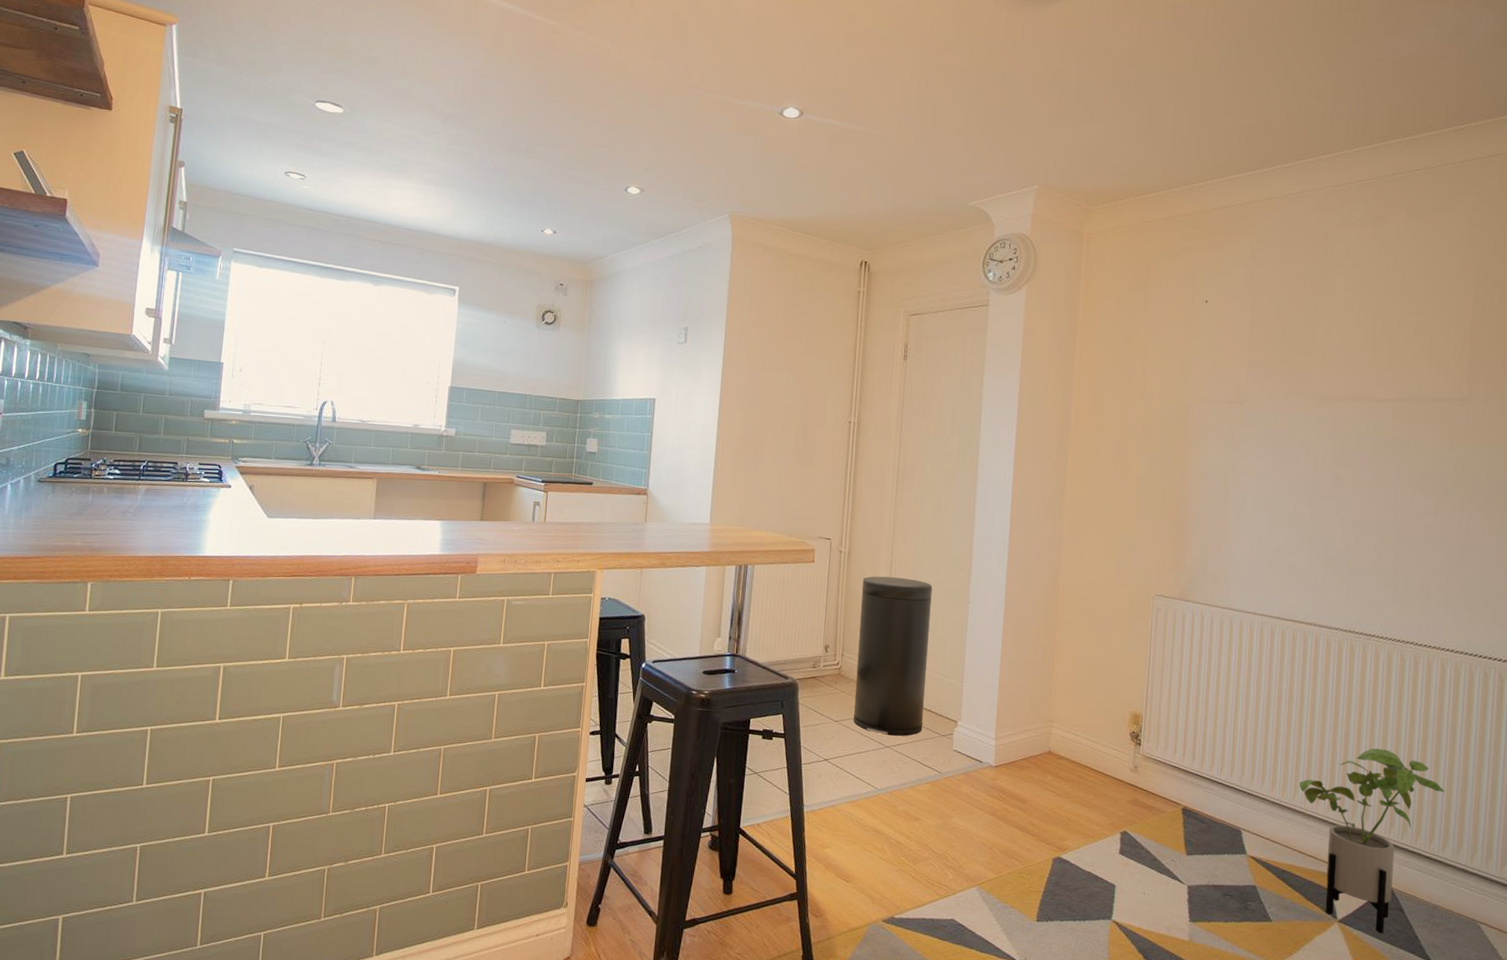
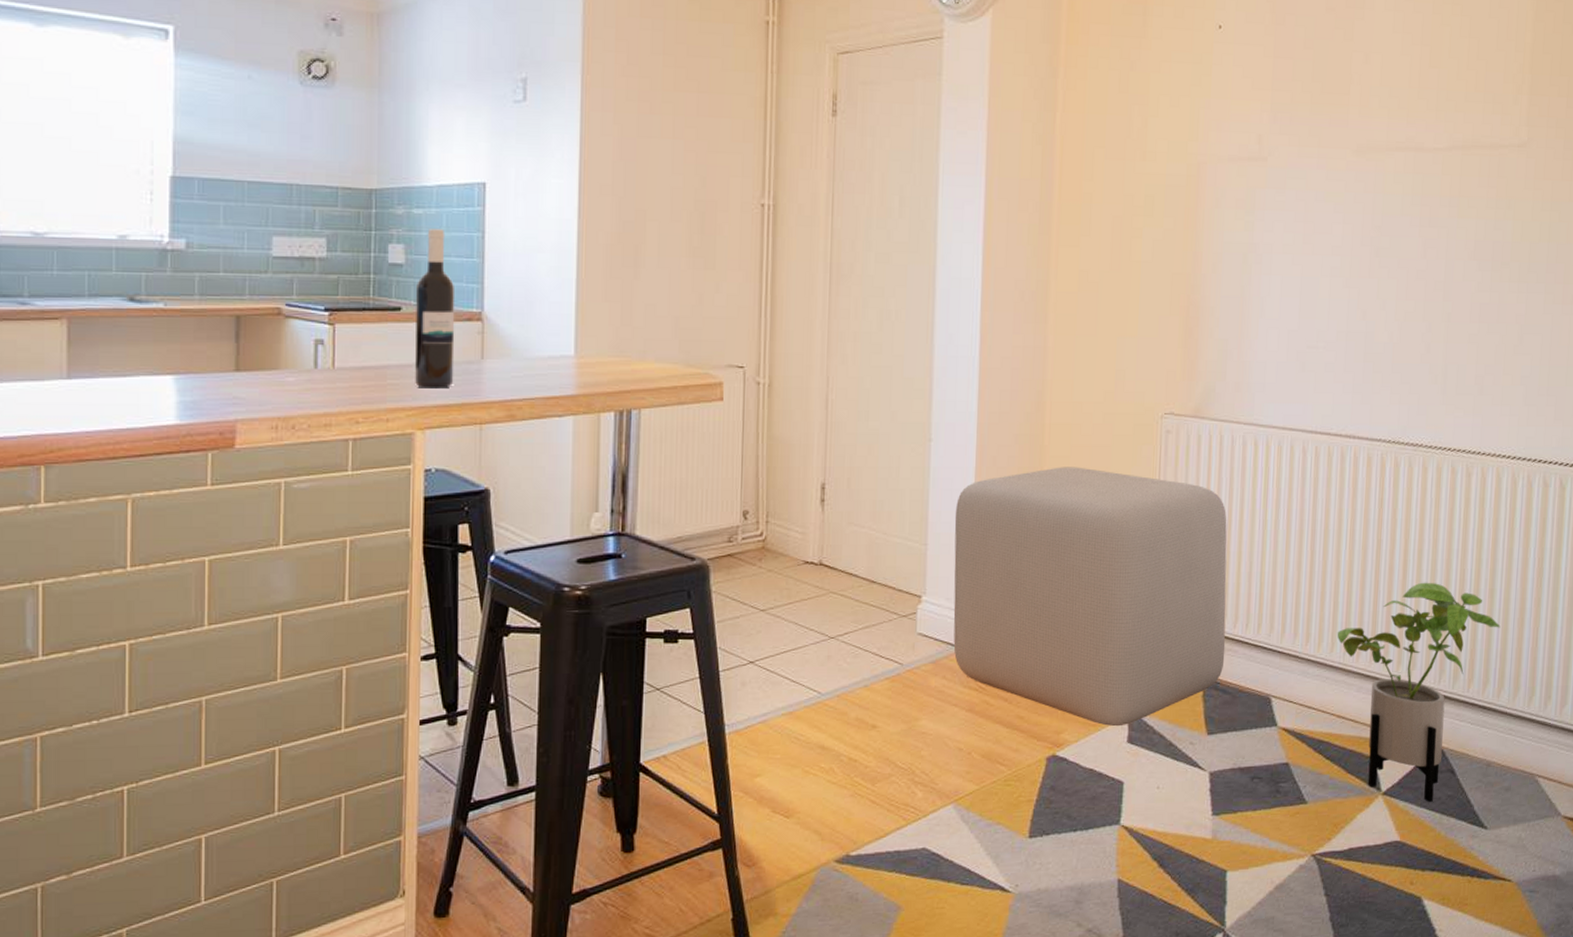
wine bottle: none [599,429,630,541] -> present [415,229,456,389]
pedal bin: present [853,576,932,736] -> none [785,413,882,622]
pouf: none [981,630,1206,840] -> present [953,467,1227,727]

